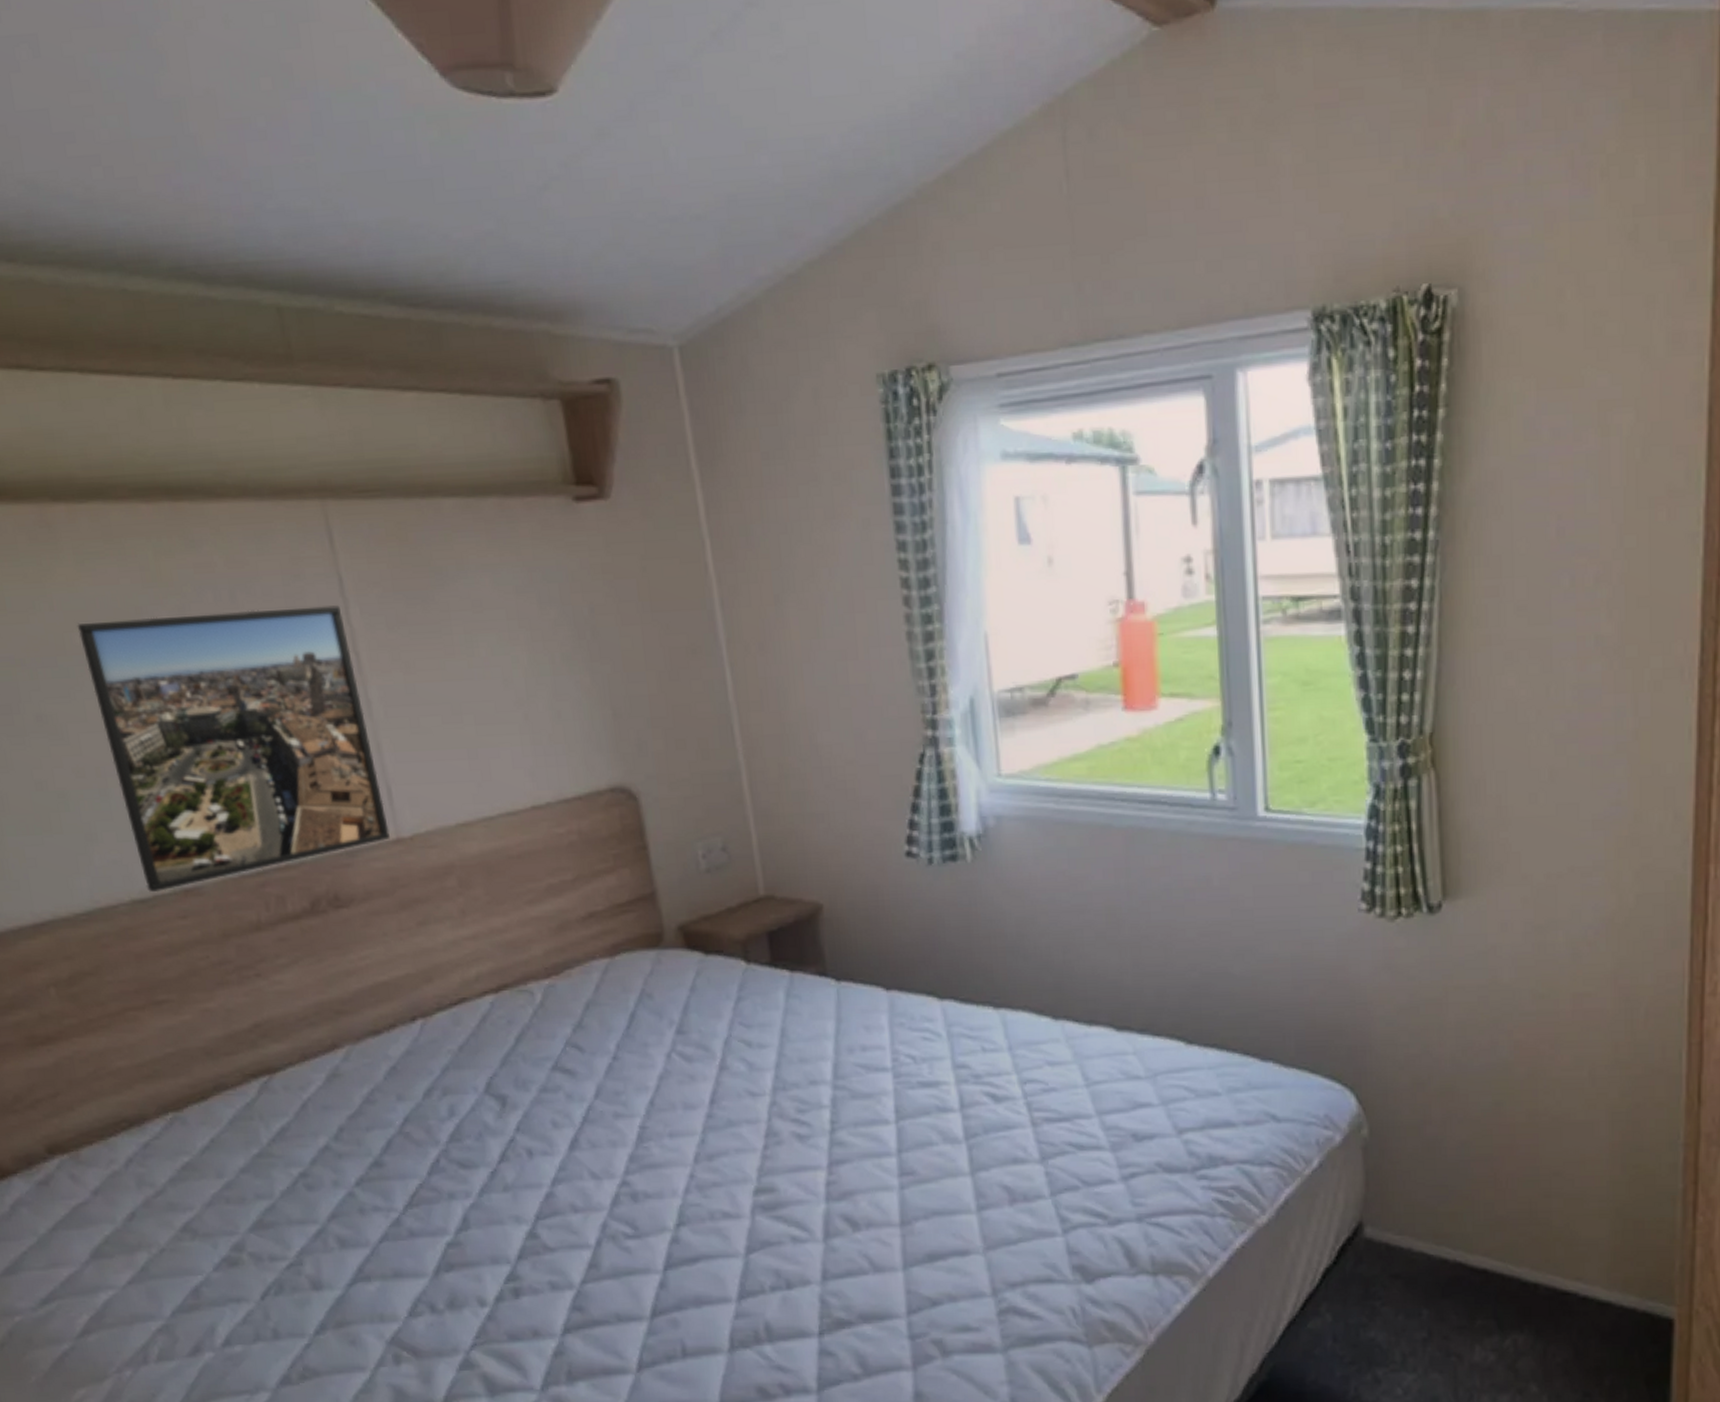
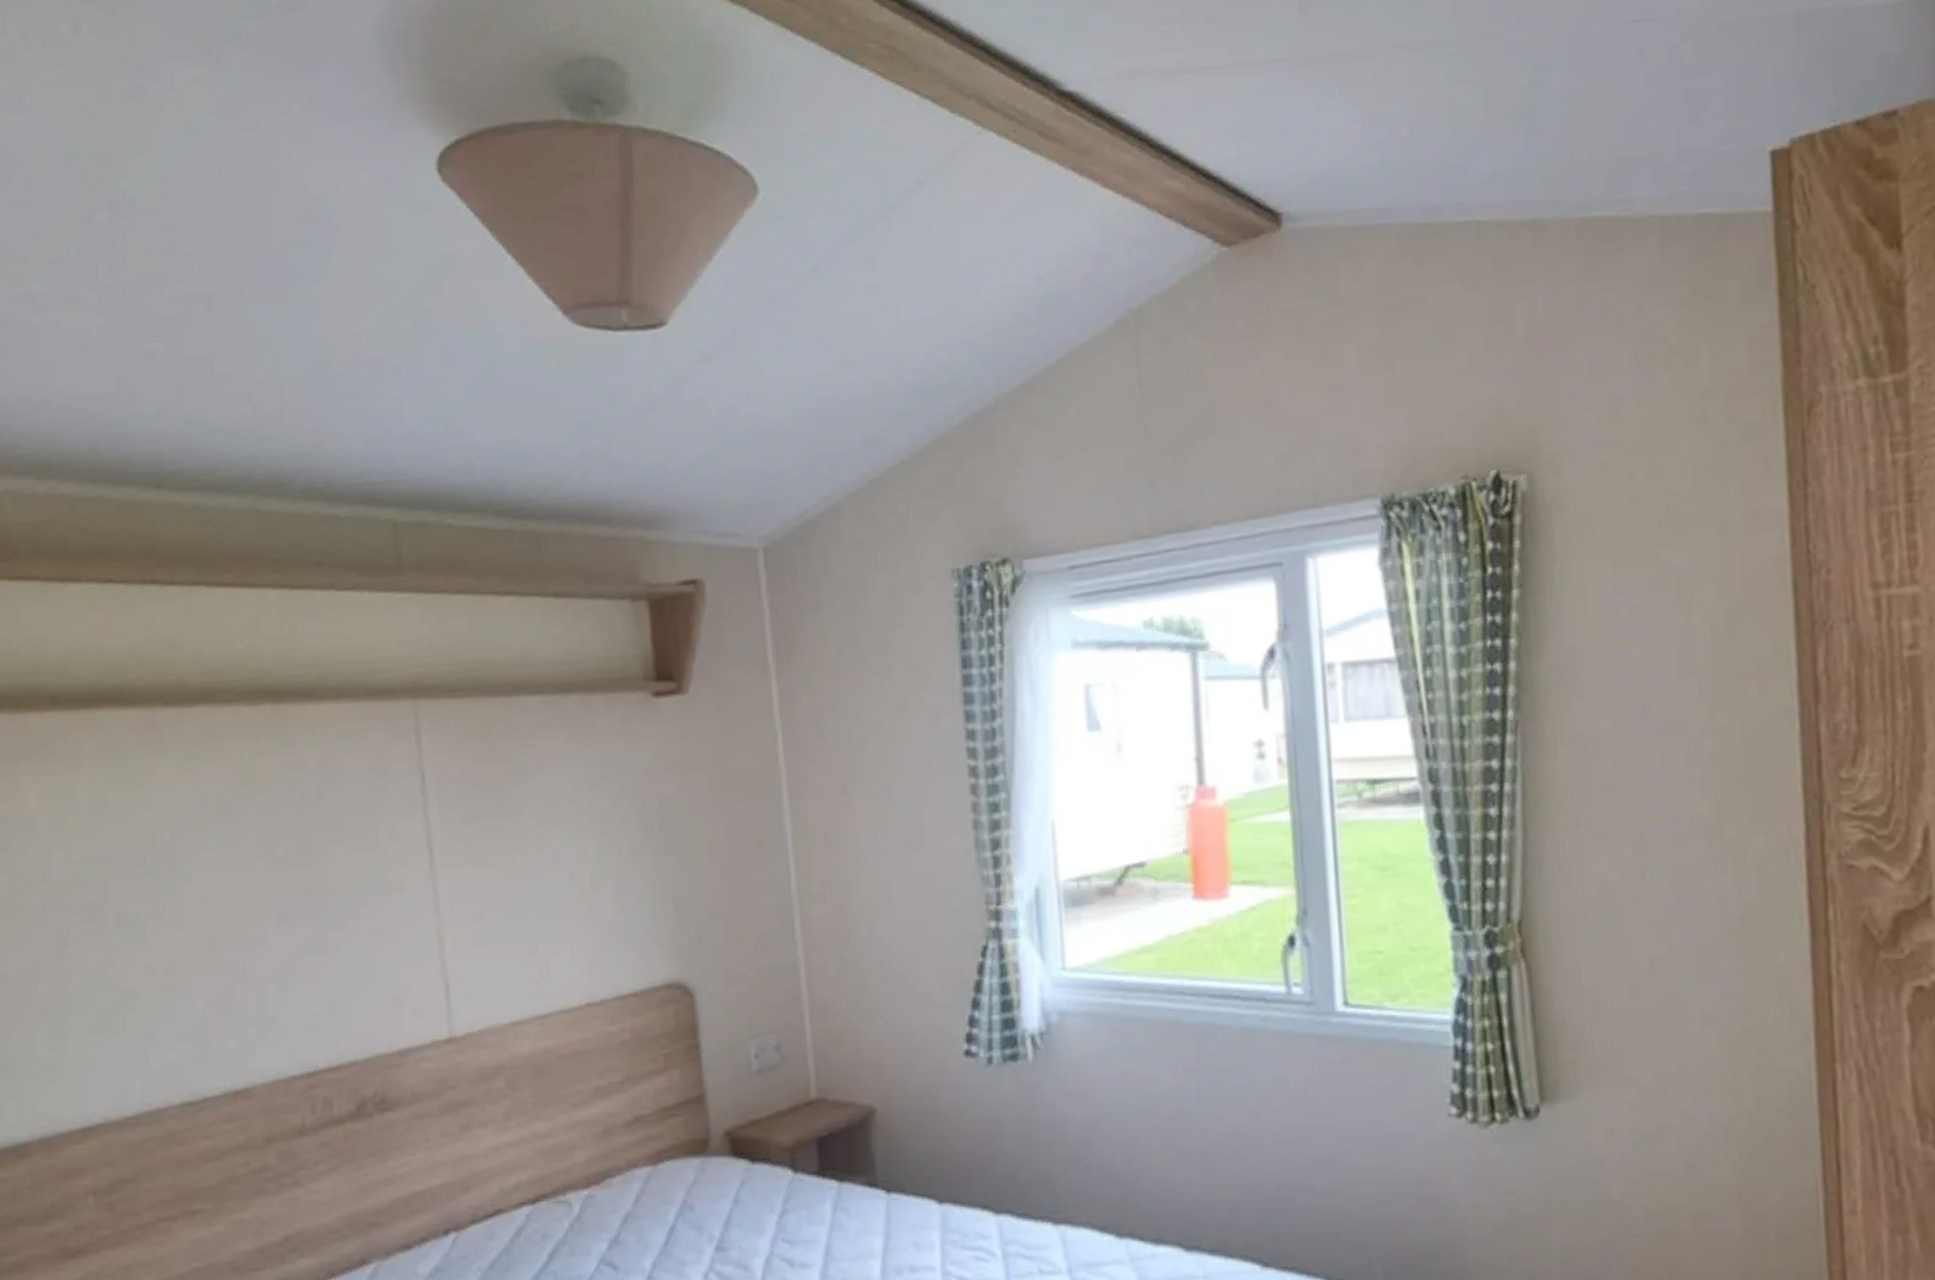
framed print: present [77,605,390,893] -> none [169,801,443,1095]

